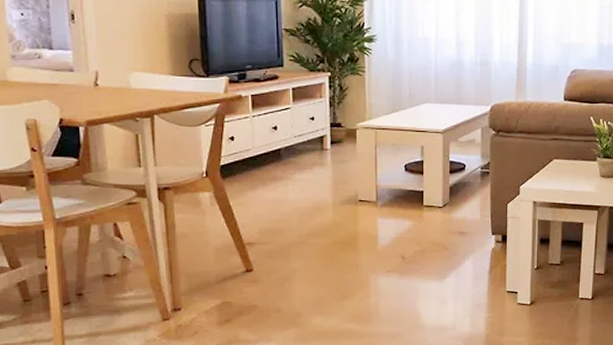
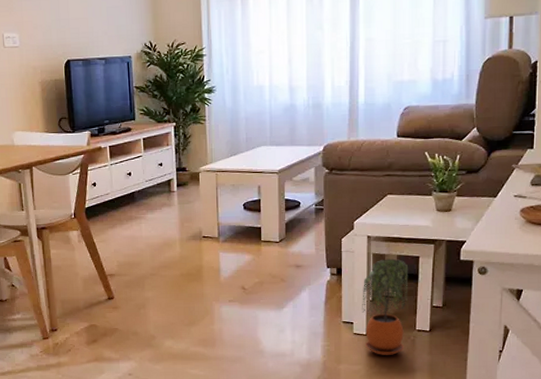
potted plant: none [526,225,573,325] -> present [362,258,409,355]

